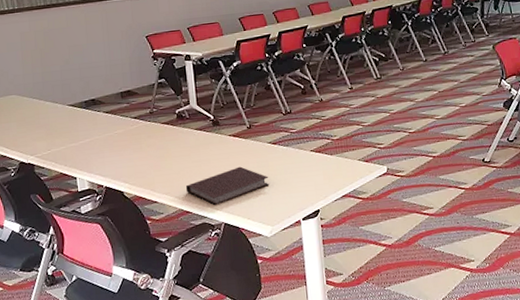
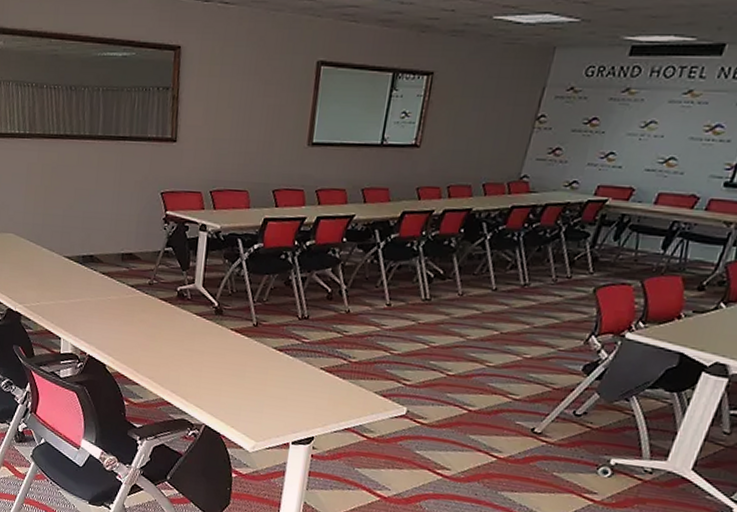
notebook: present [185,166,270,206] -> none [171,367,265,404]

